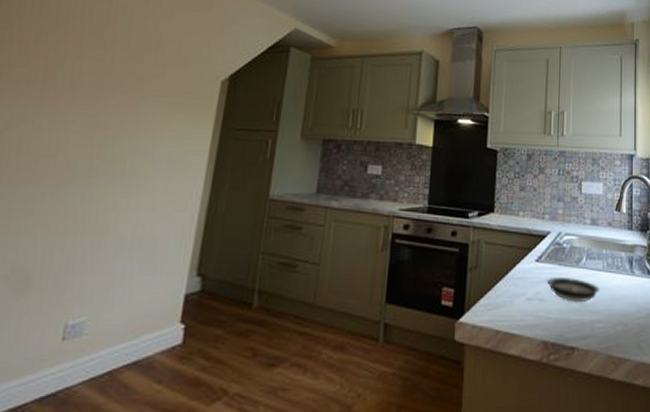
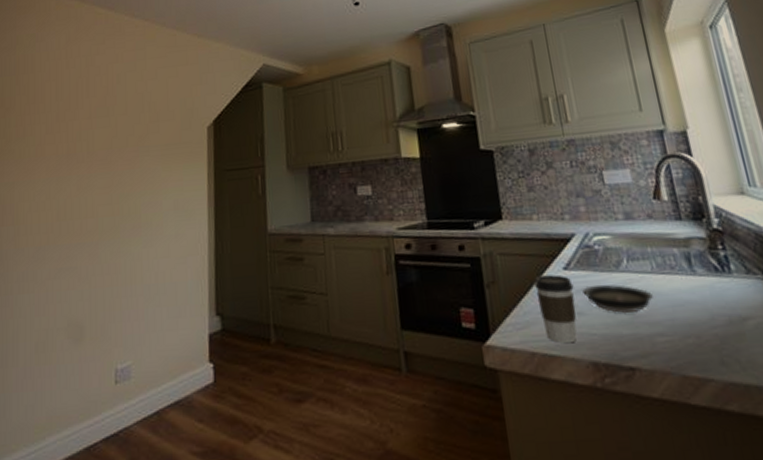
coffee cup: none [509,265,541,325] -> present [534,274,578,344]

